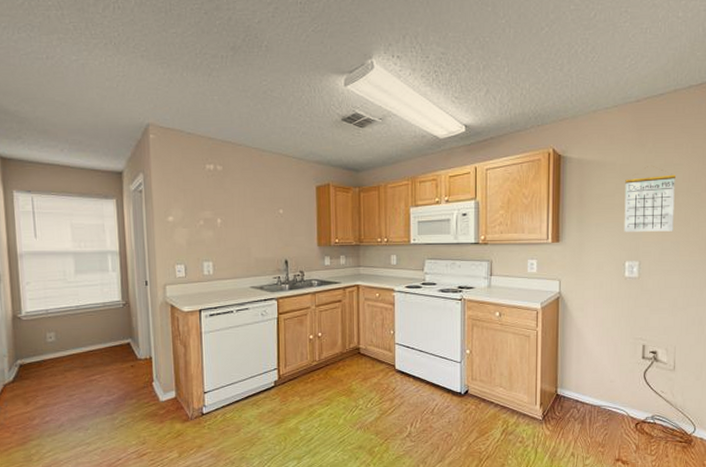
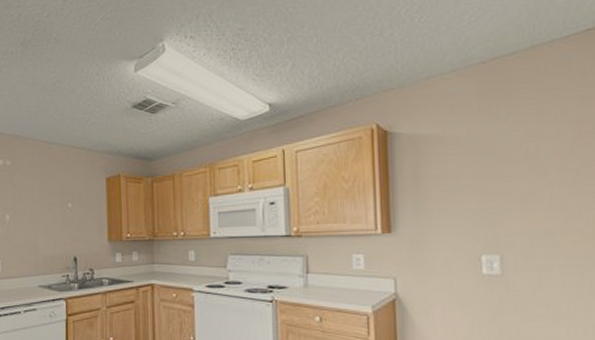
calendar: present [624,166,675,232] -> none [473,138,546,219]

